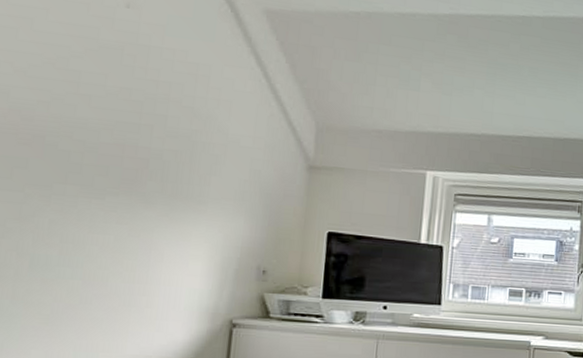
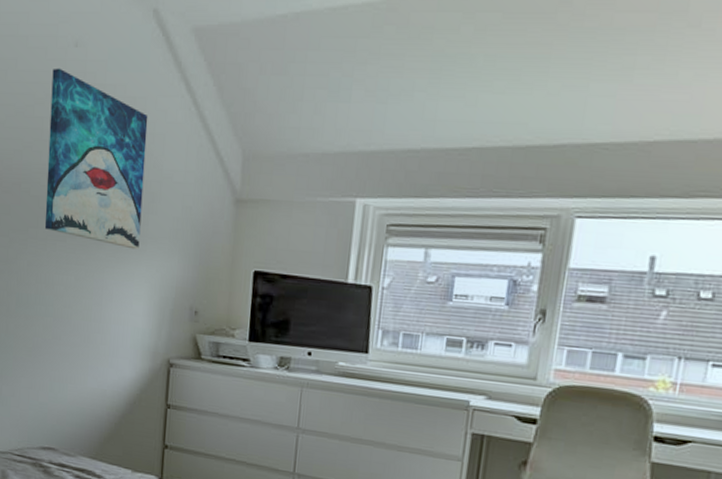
wall art: none [75,24,213,210] -> present [44,68,148,250]

